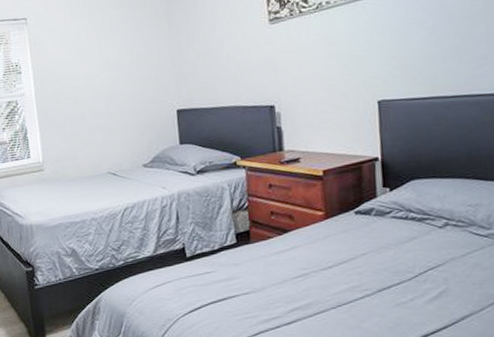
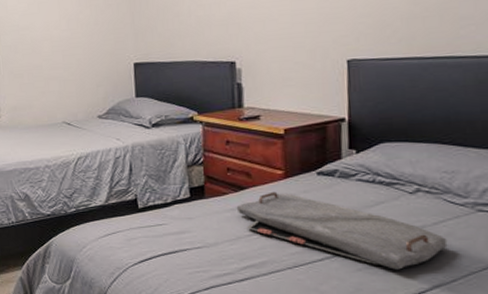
serving tray: none [281,233,475,303] -> present [236,191,448,270]

